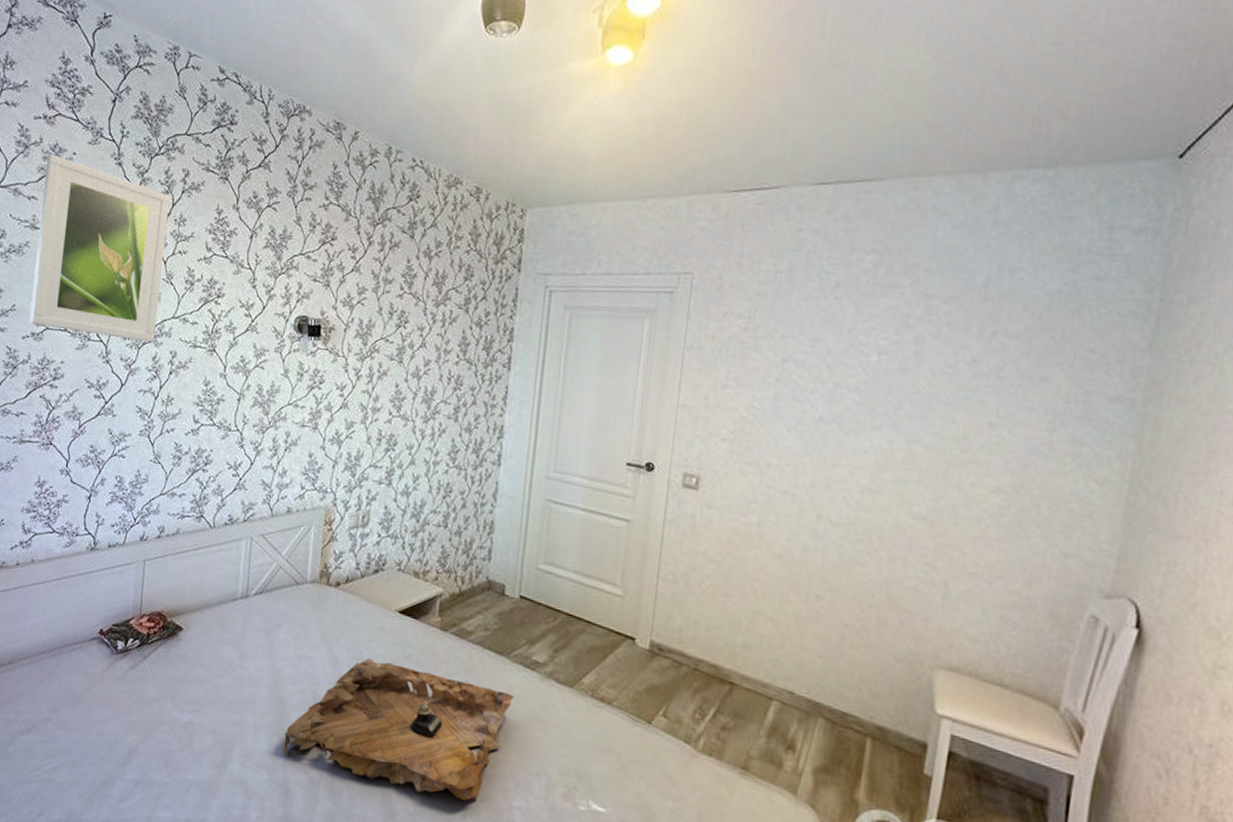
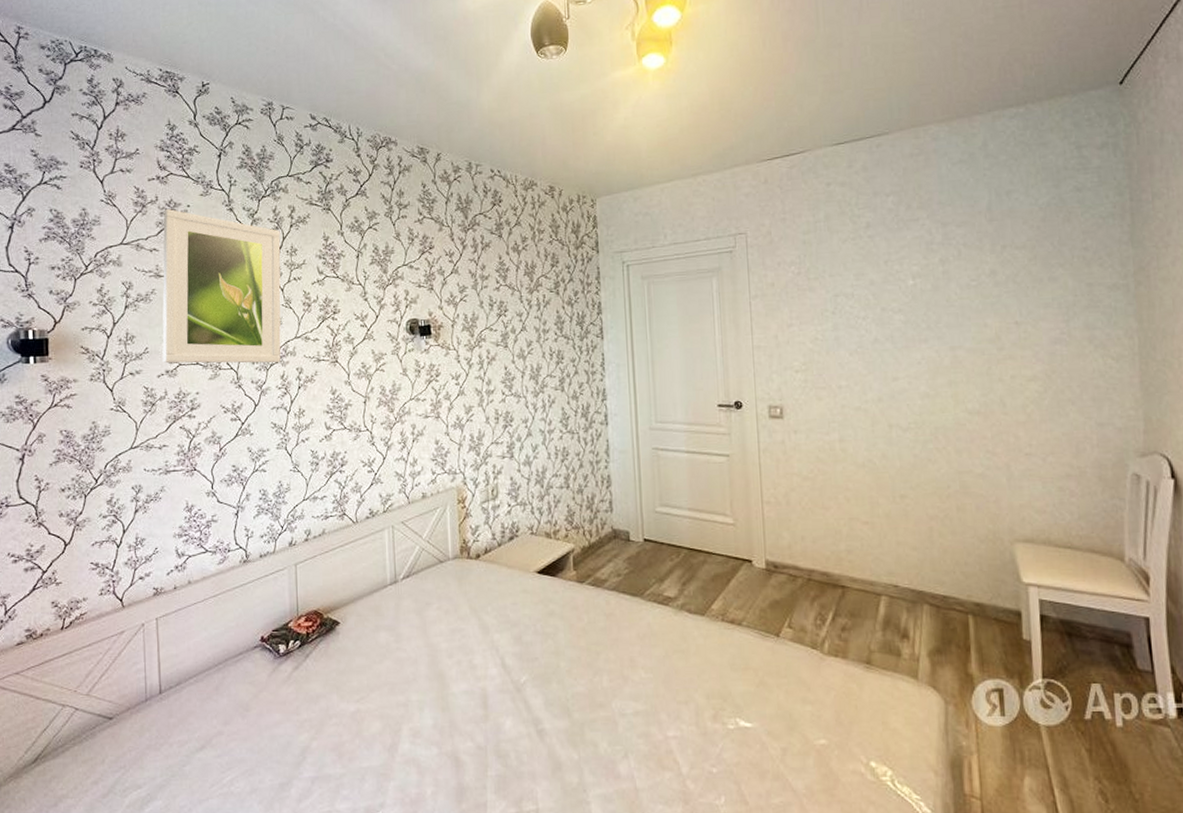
decorative tray: present [283,658,514,801] -> none [448,621,653,741]

